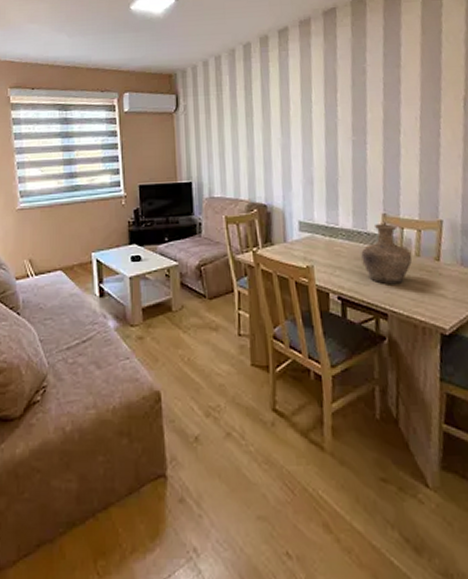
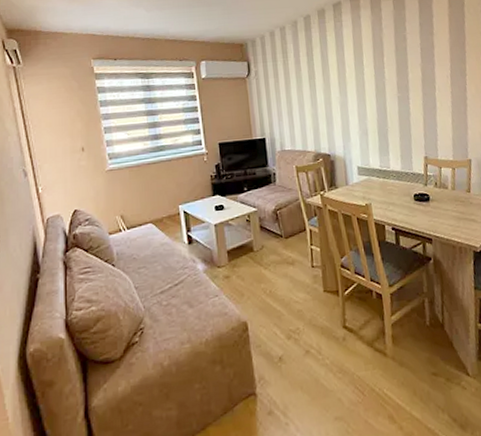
vase: present [361,224,413,285] -> none [409,164,450,215]

